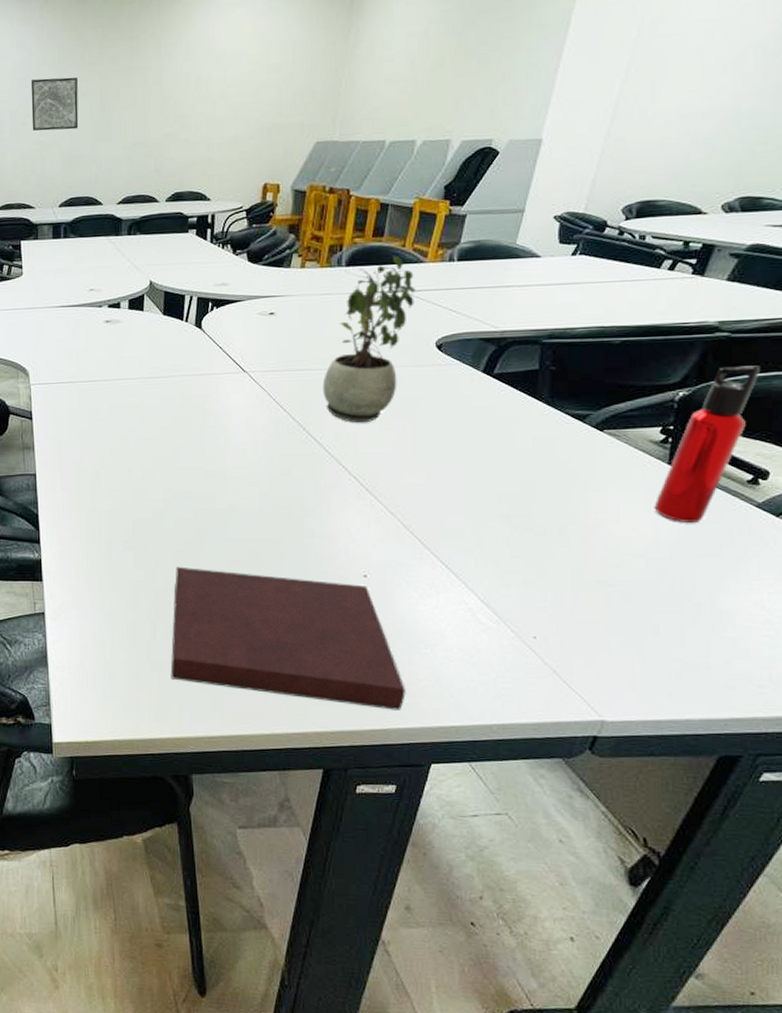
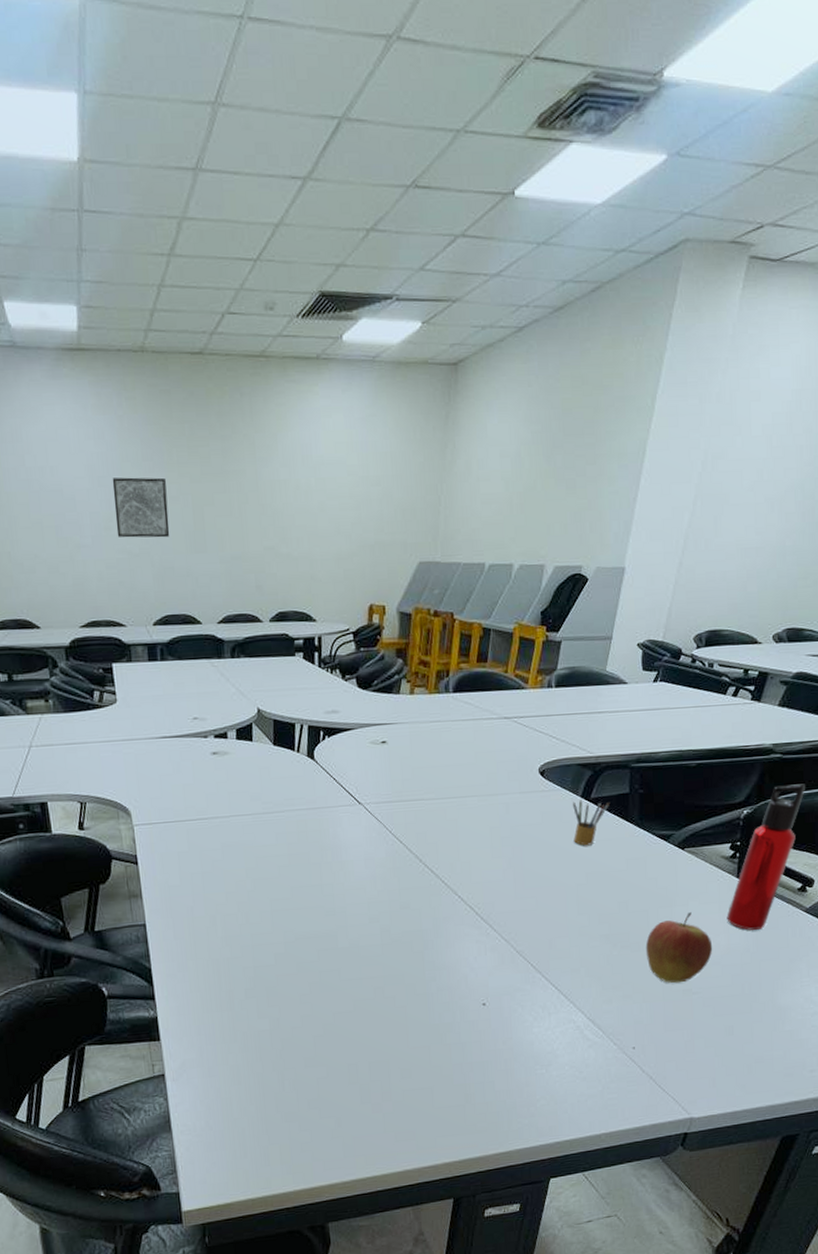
notebook: present [170,566,406,710] -> none [300,1011,525,1132]
potted plant: present [322,255,416,424] -> none [436,681,519,853]
pencil box: none [472,375,516,422] -> present [573,799,610,846]
apple: none [552,498,636,573] -> present [645,912,713,984]

